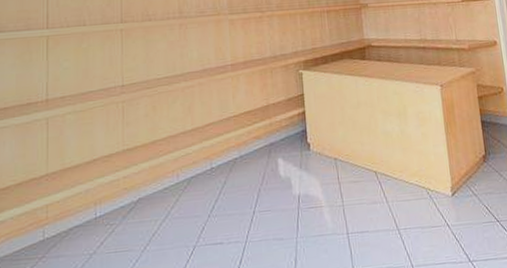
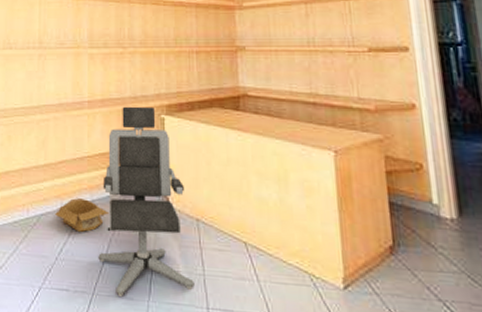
cardboard box: none [205,156,257,187] -> present [55,198,110,232]
office chair: none [249,63,336,239] -> present [98,106,195,296]

